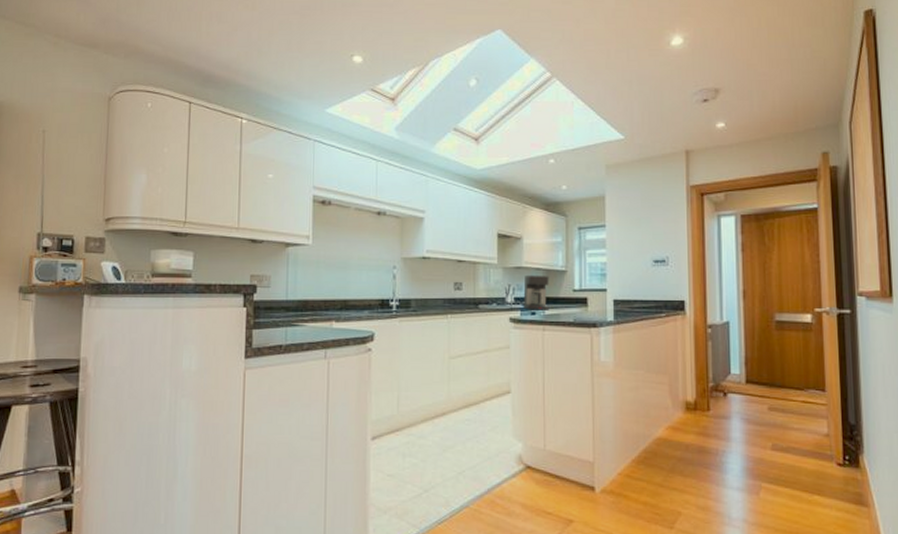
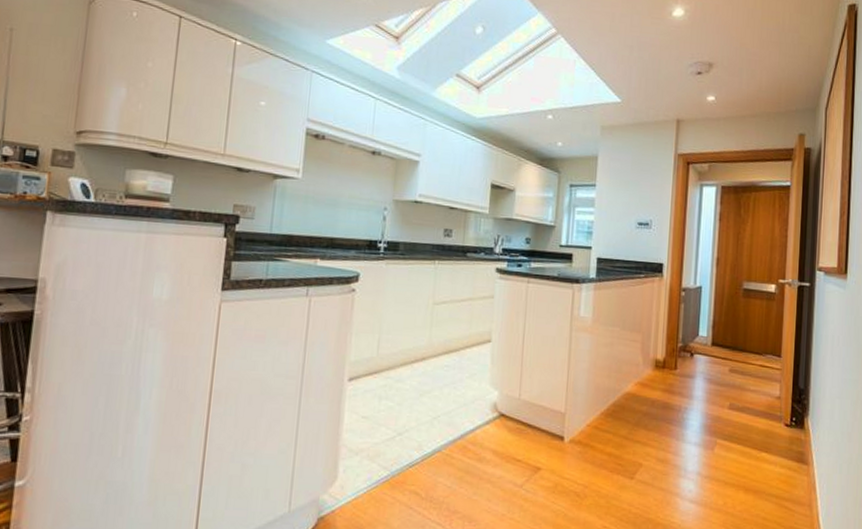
coffee maker: present [523,275,550,312] -> none [510,227,538,265]

